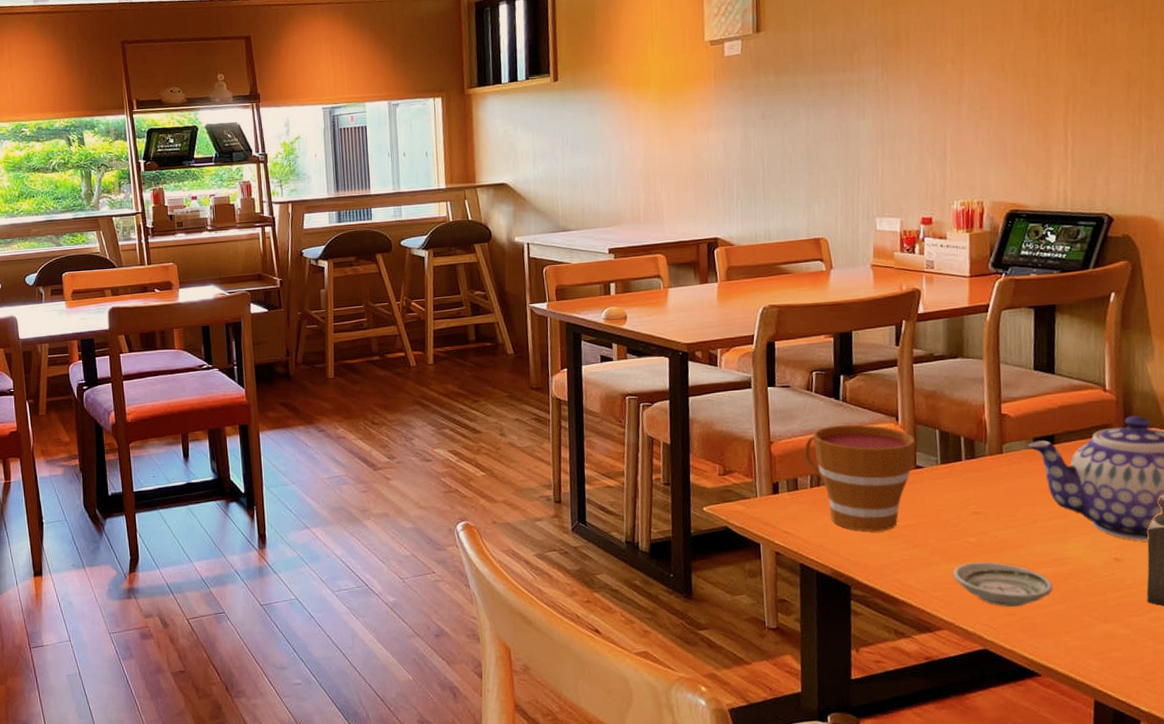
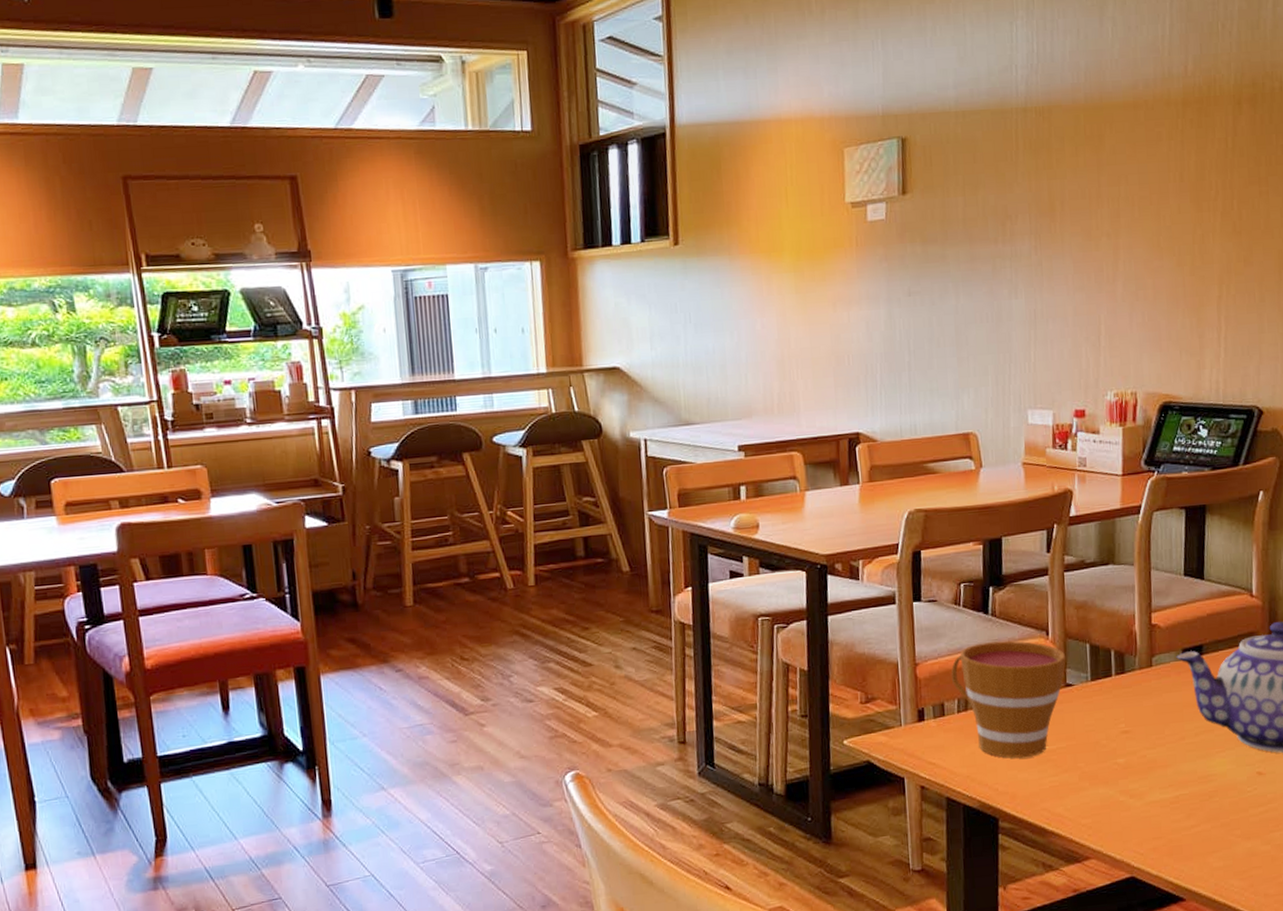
saucer: present [953,562,1053,608] -> none [1102,783,1198,831]

